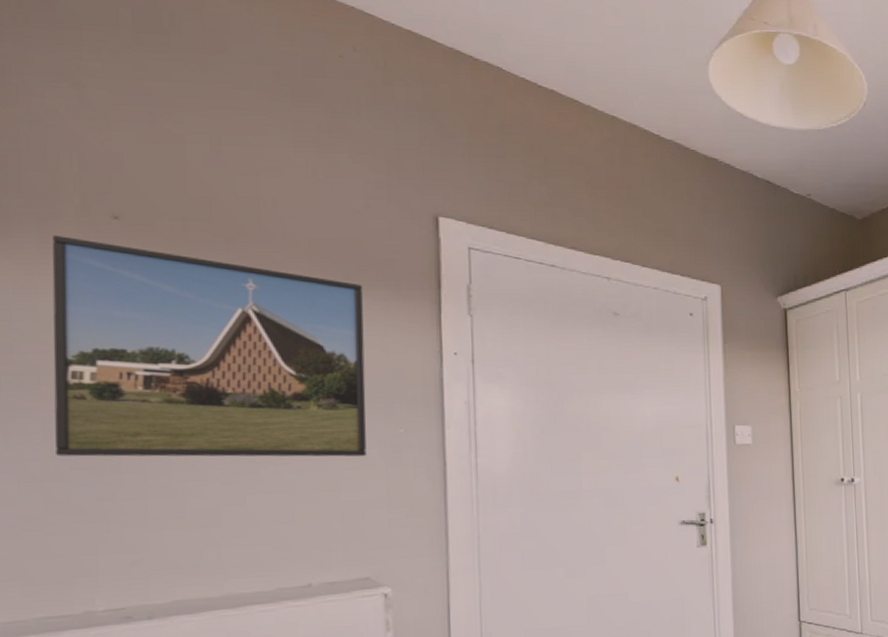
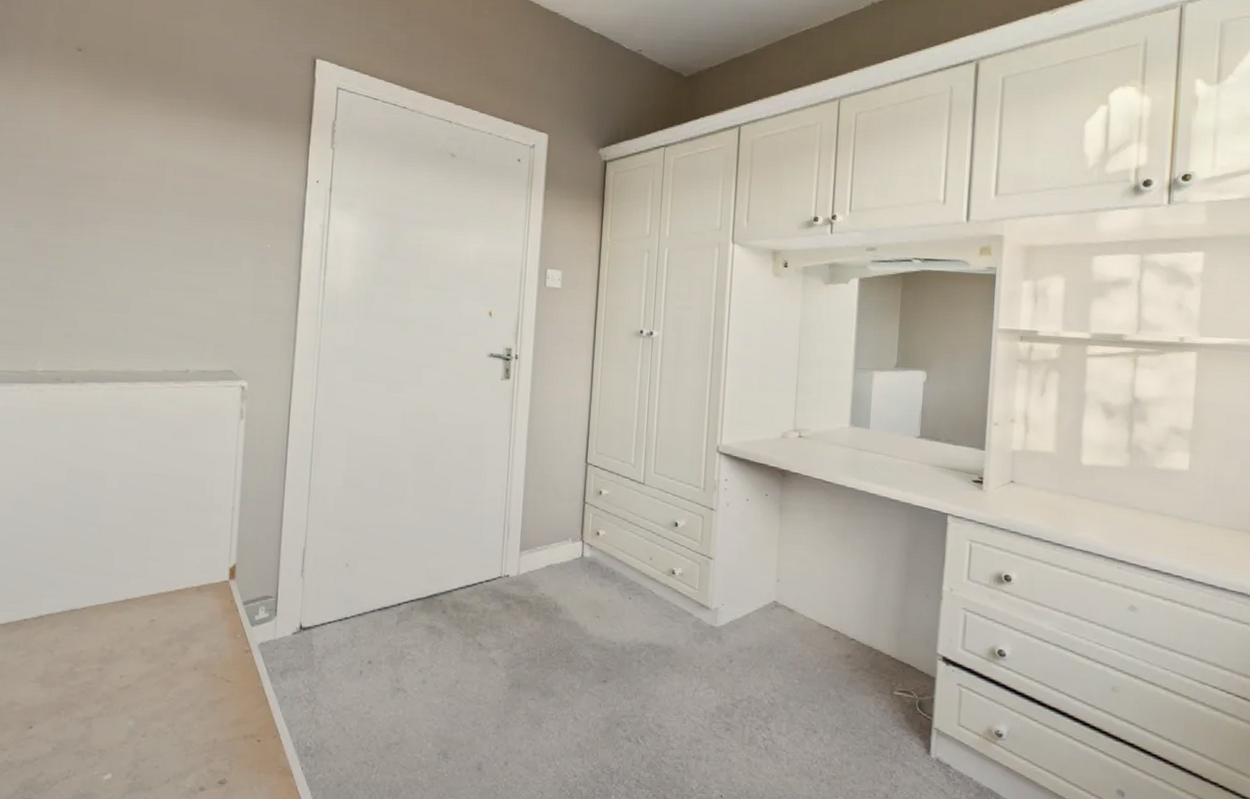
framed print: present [52,235,367,457] -> none [22,62,252,266]

